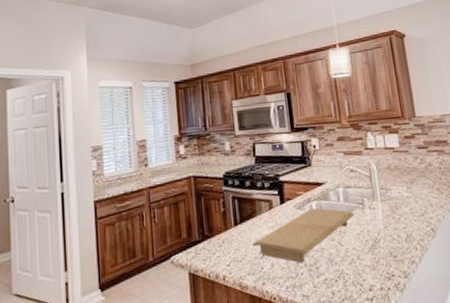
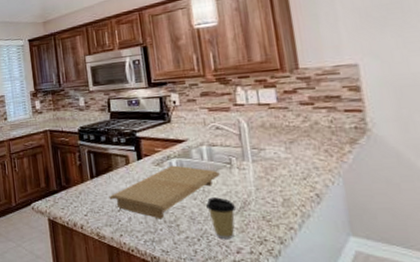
coffee cup: none [342,237,369,279] -> present [206,197,237,240]

